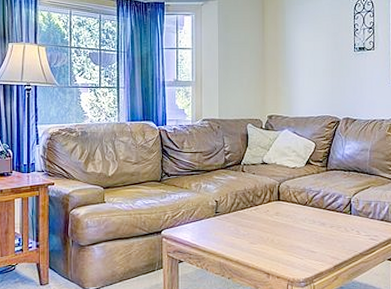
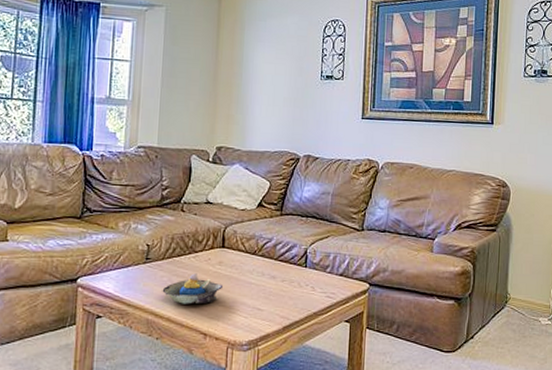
decorative bowl: none [230,222,281,249] -> present [162,272,224,304]

